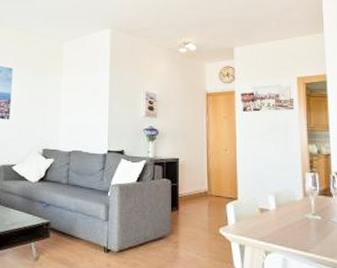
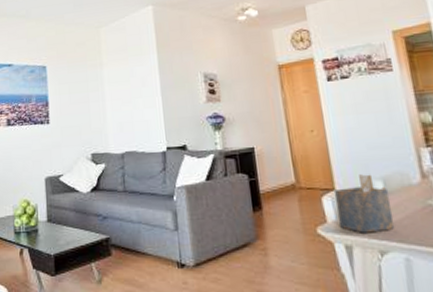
napkin holder: none [237,189,279,236] -> present [335,174,395,233]

